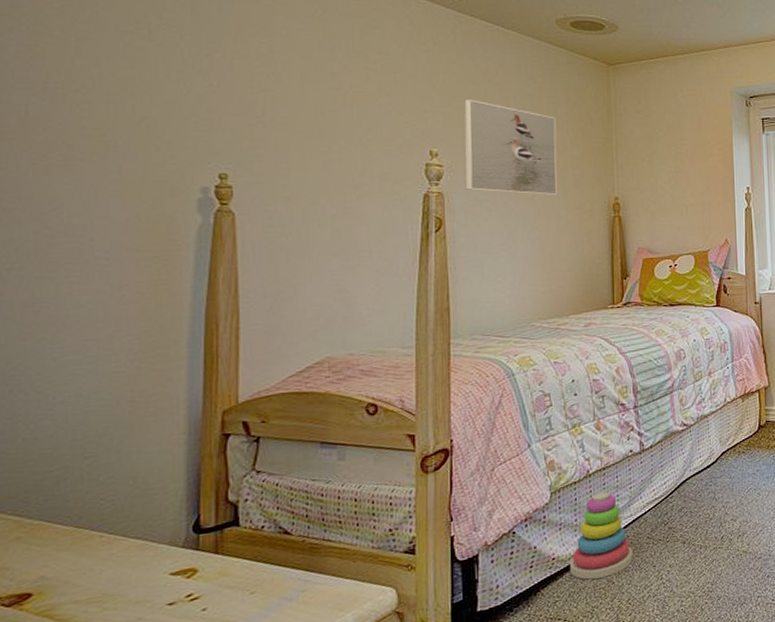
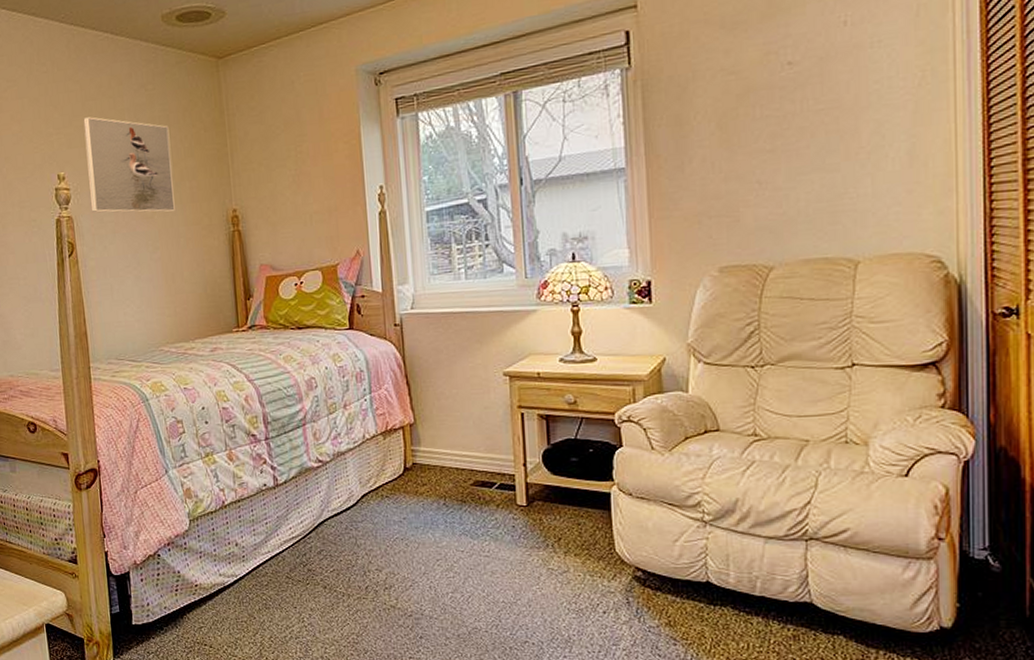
stacking toy: present [570,492,633,580] -> none [212,525,273,611]

